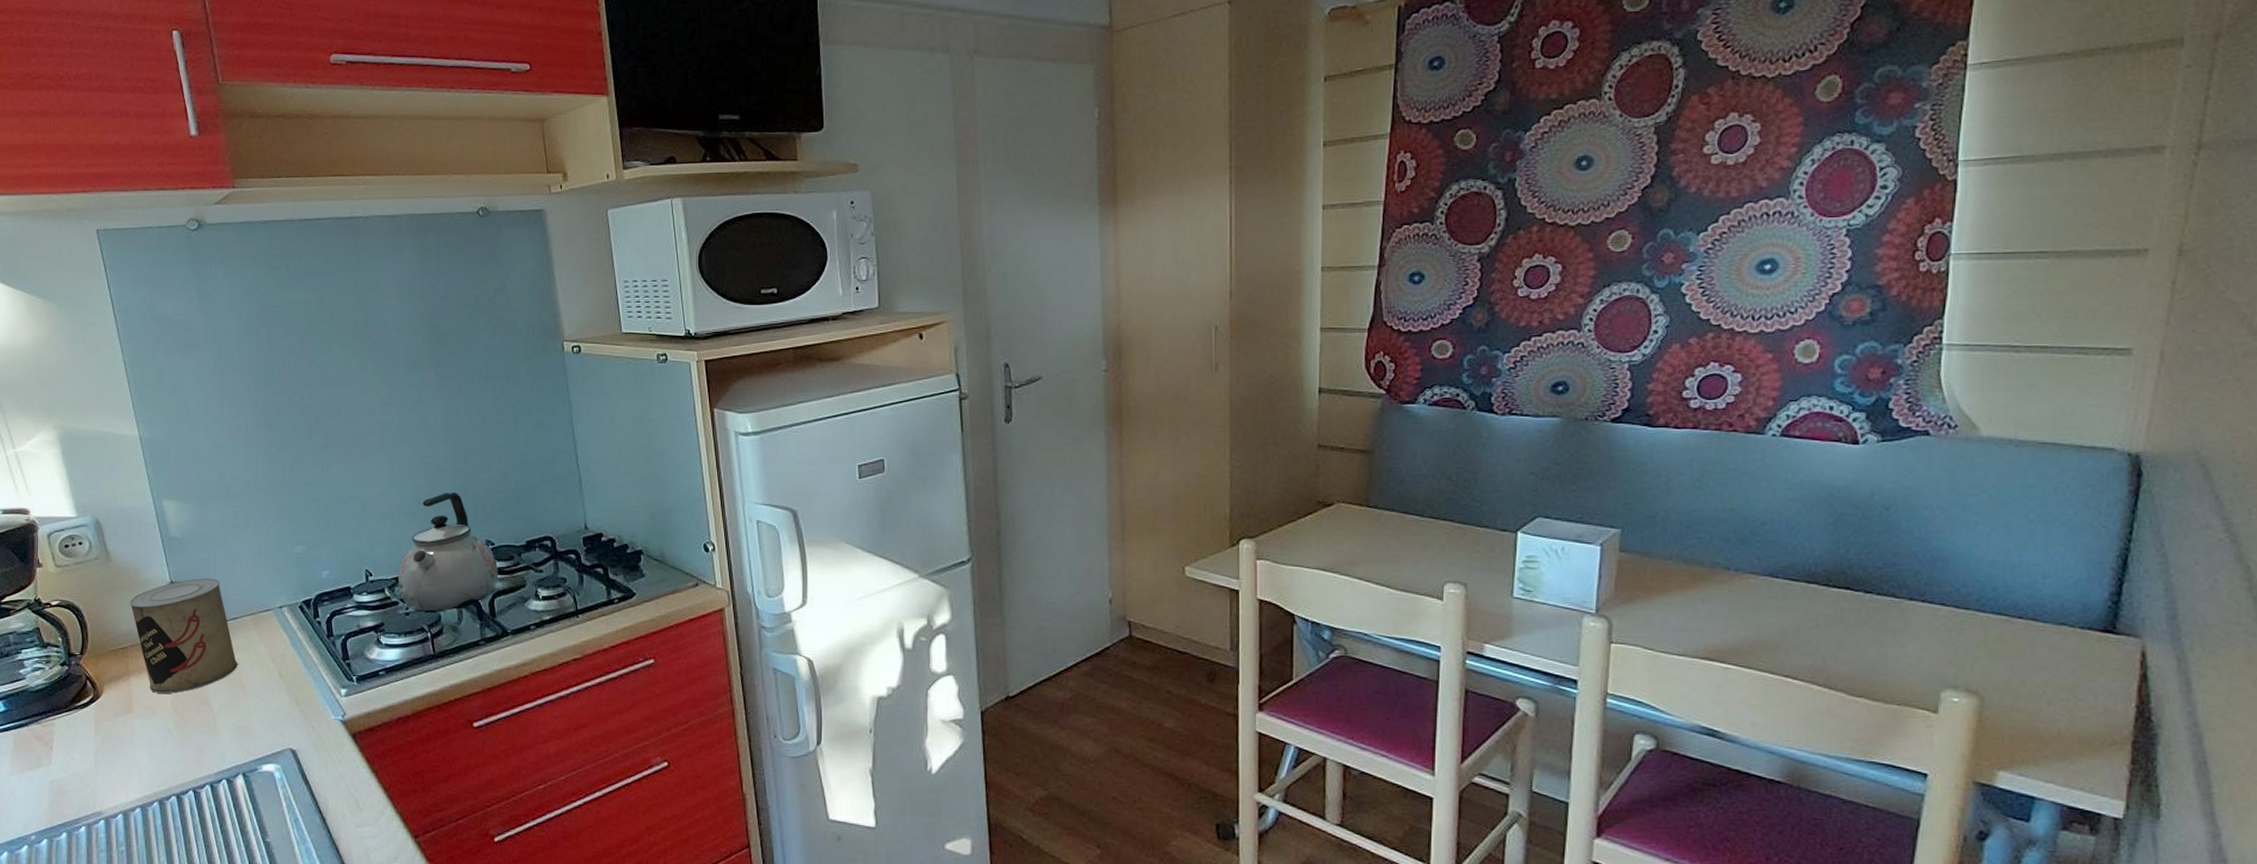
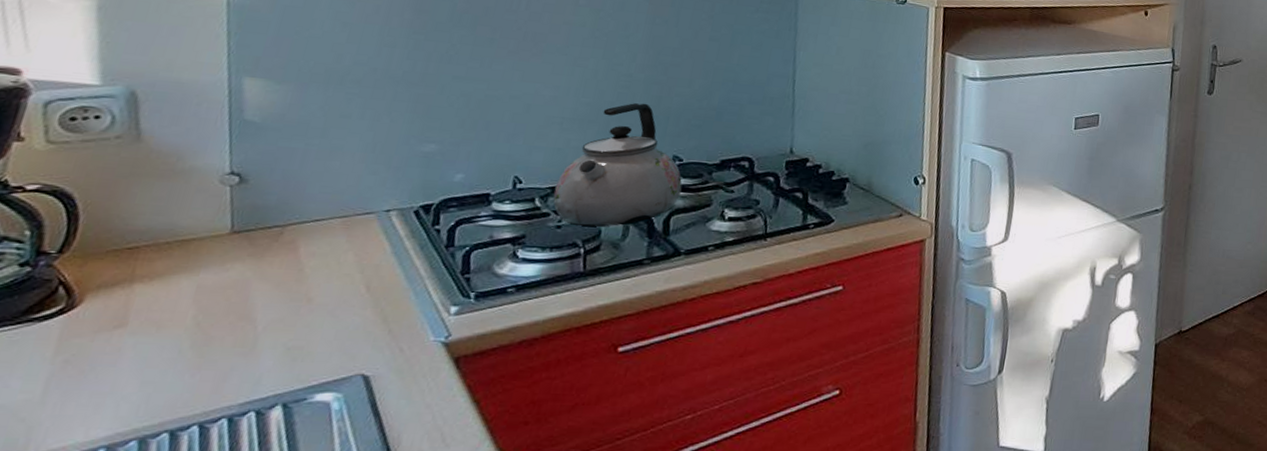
tin can: present [129,578,238,694] -> none [157,170,309,306]

